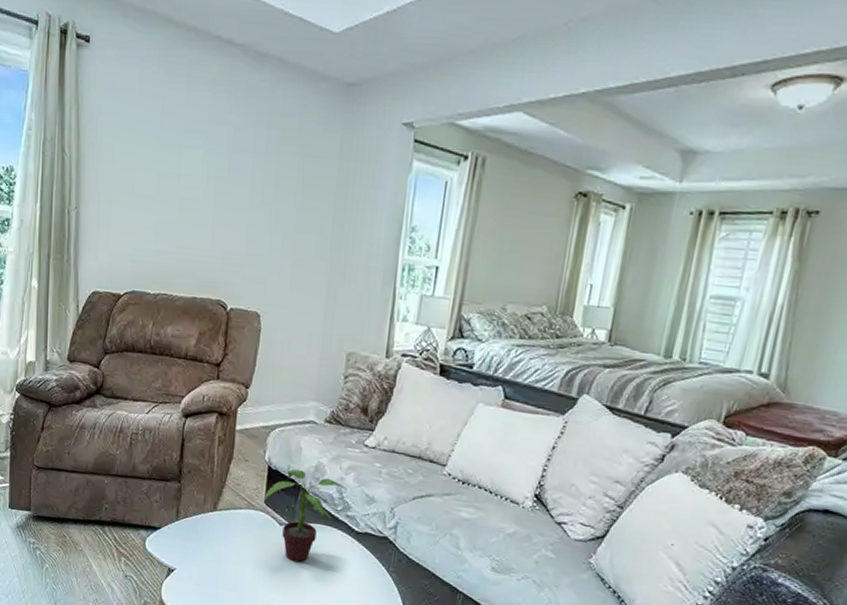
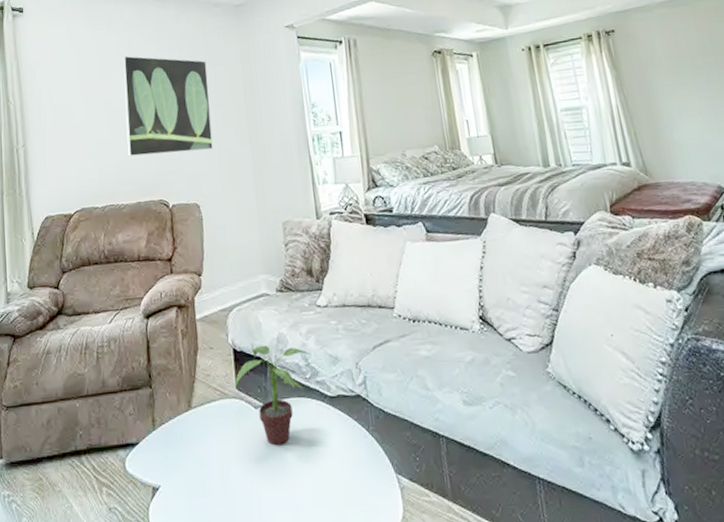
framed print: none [189,123,298,255] -> present [122,55,213,157]

